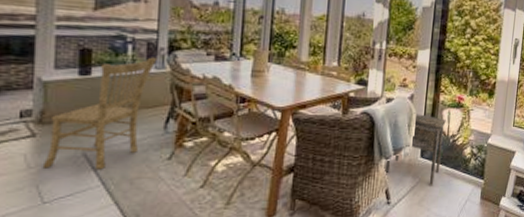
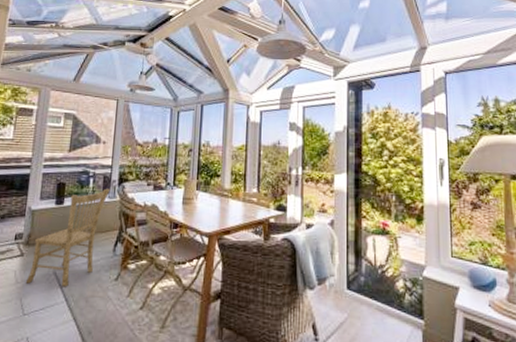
side table: present [385,112,446,186] -> none [310,239,371,324]

